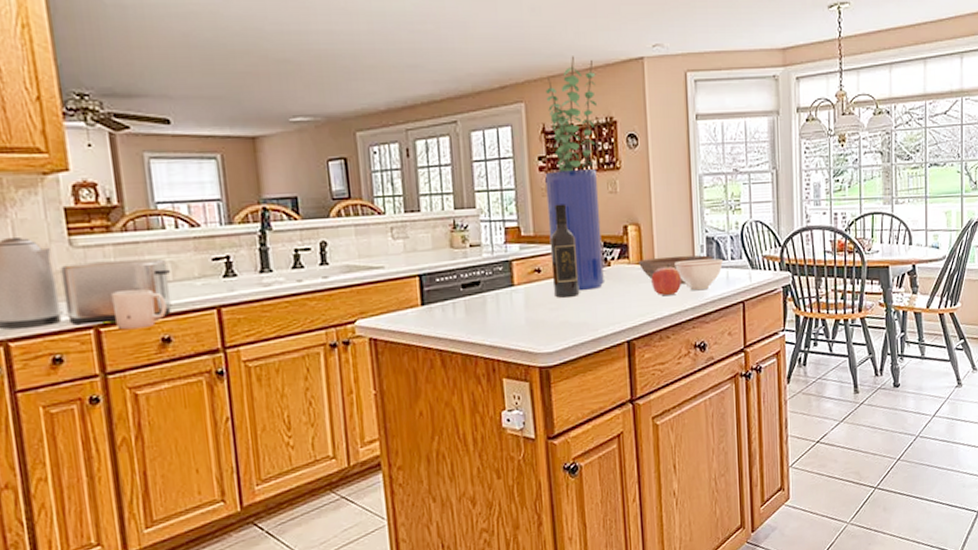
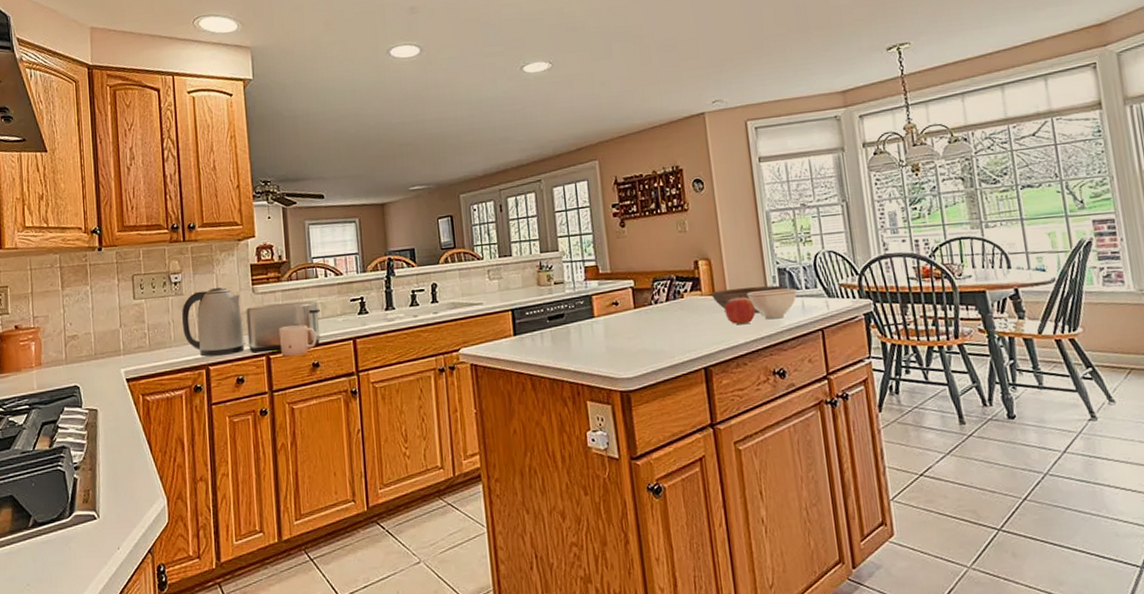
vase: present [545,56,604,292] -> none [616,118,678,322]
wine bottle: present [549,204,580,299] -> none [625,244,656,329]

